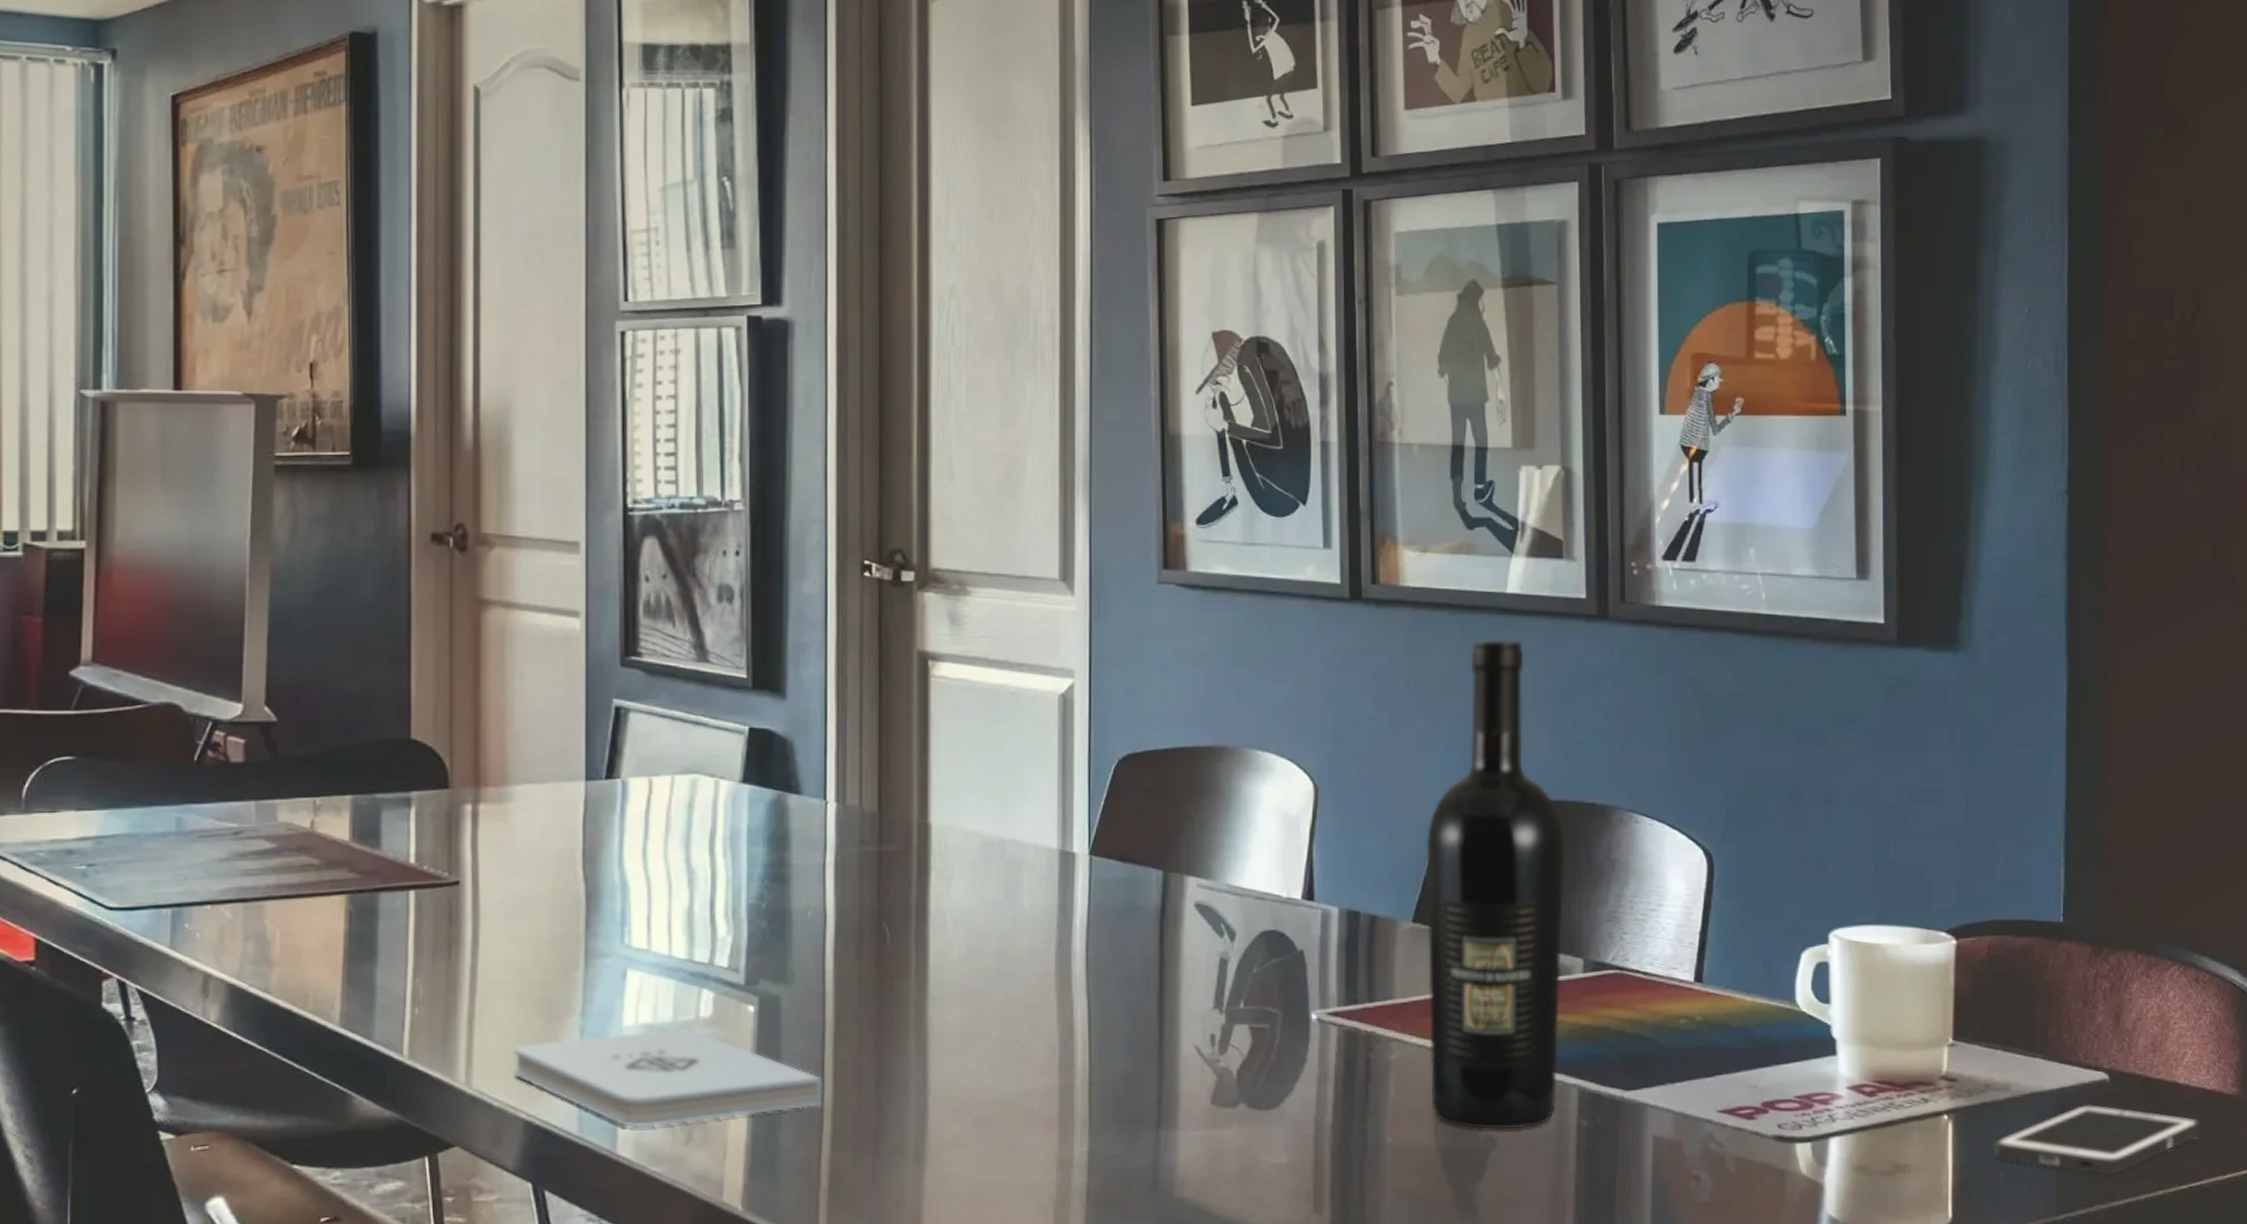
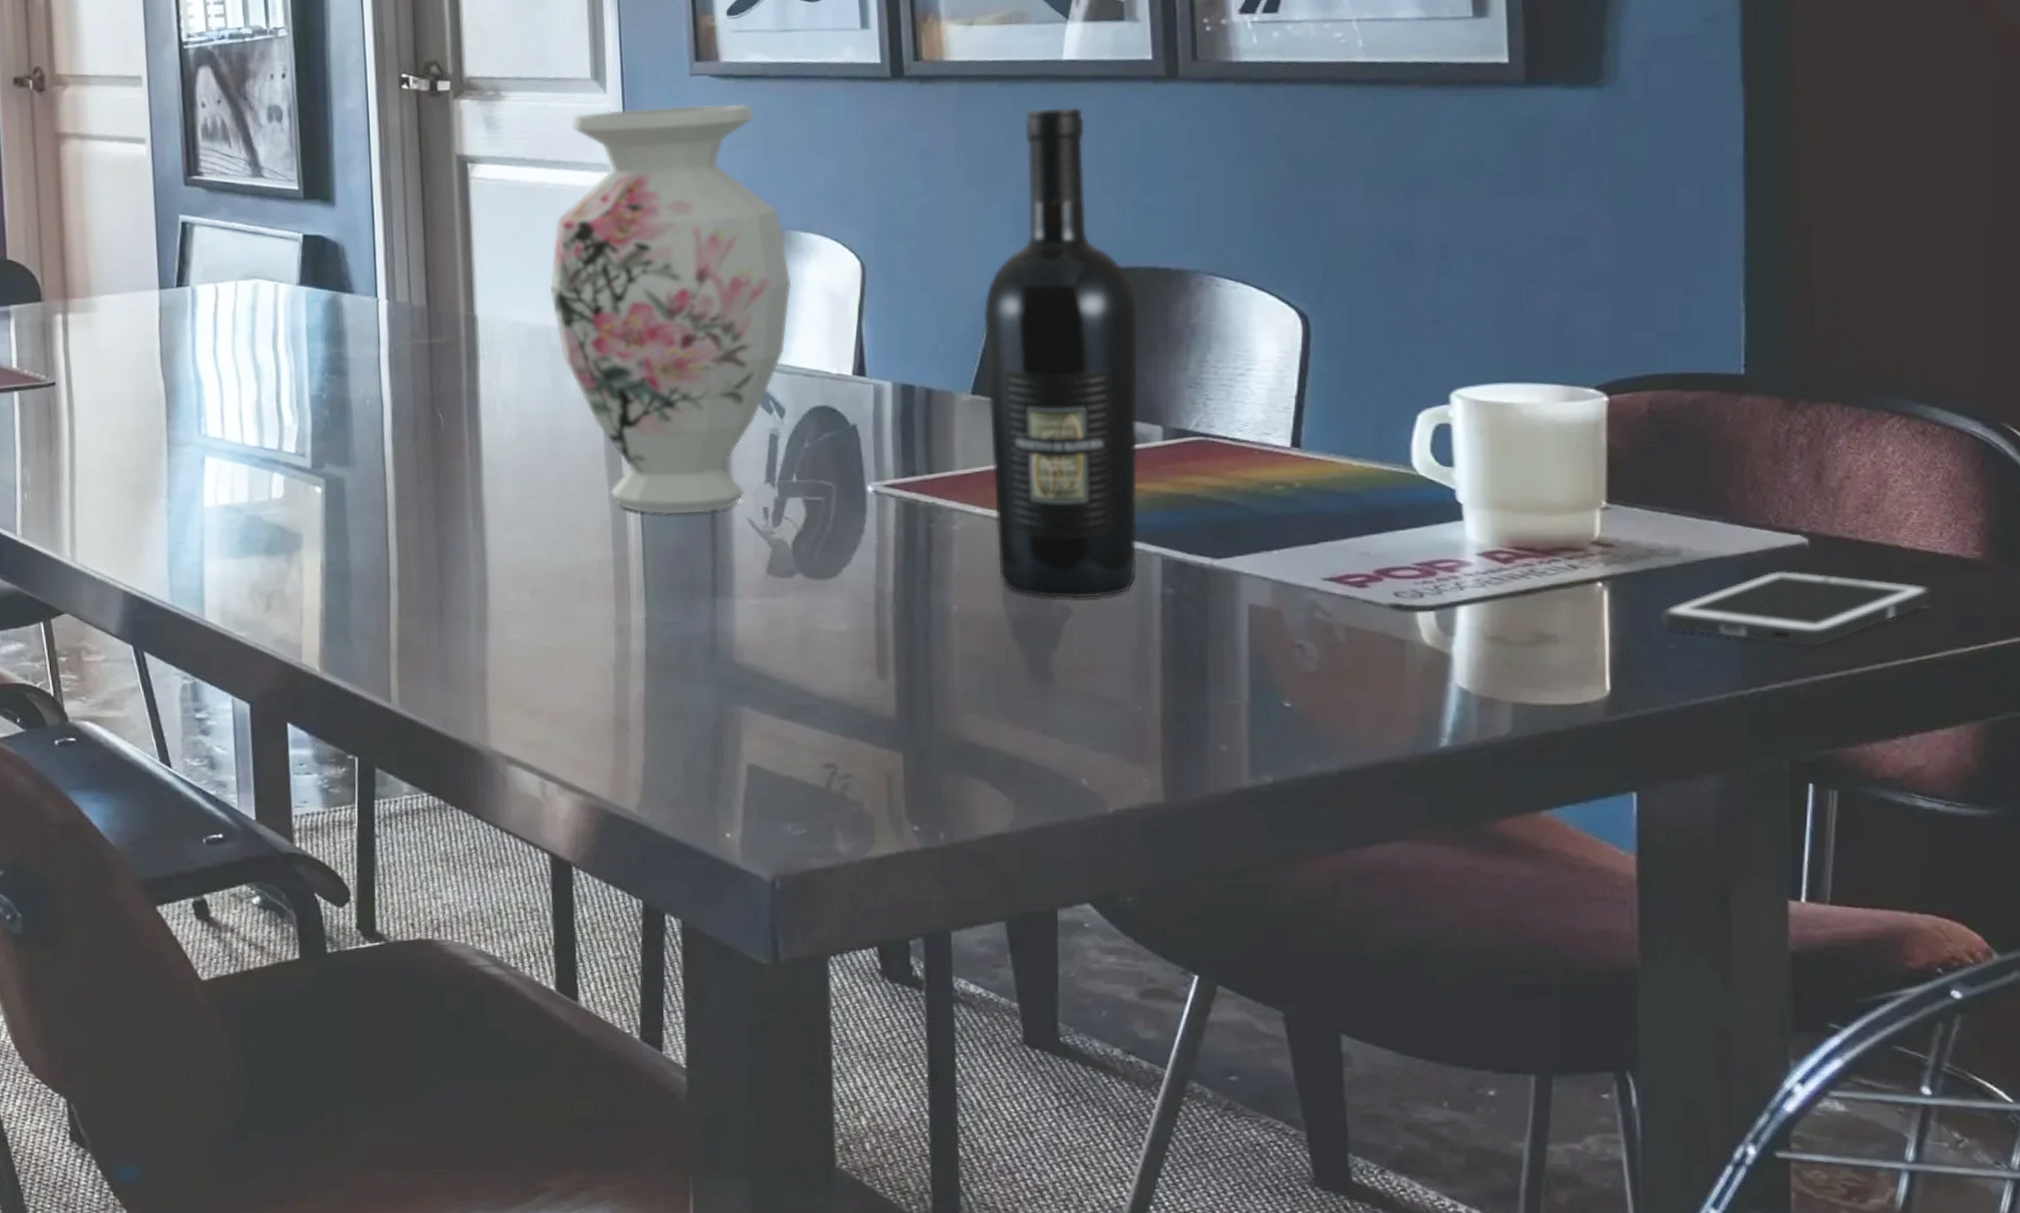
notepad: present [513,1027,823,1128] -> none [110,507,389,597]
vase: none [1007,614,1248,1041] -> present [549,103,792,515]

